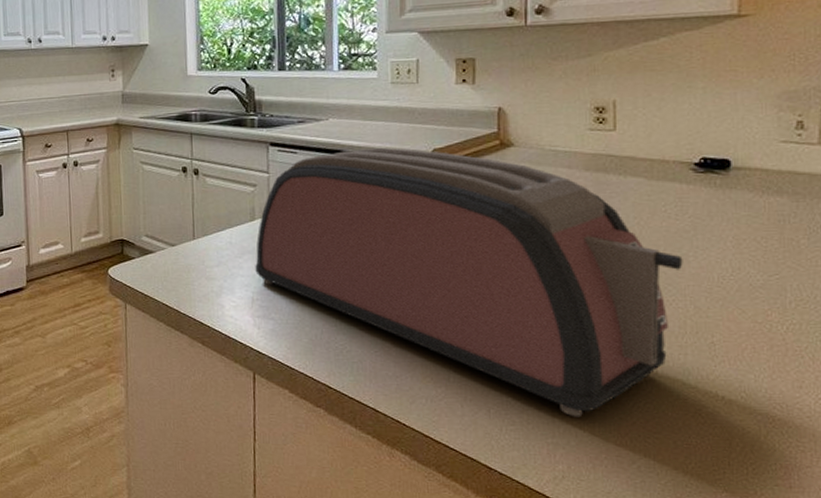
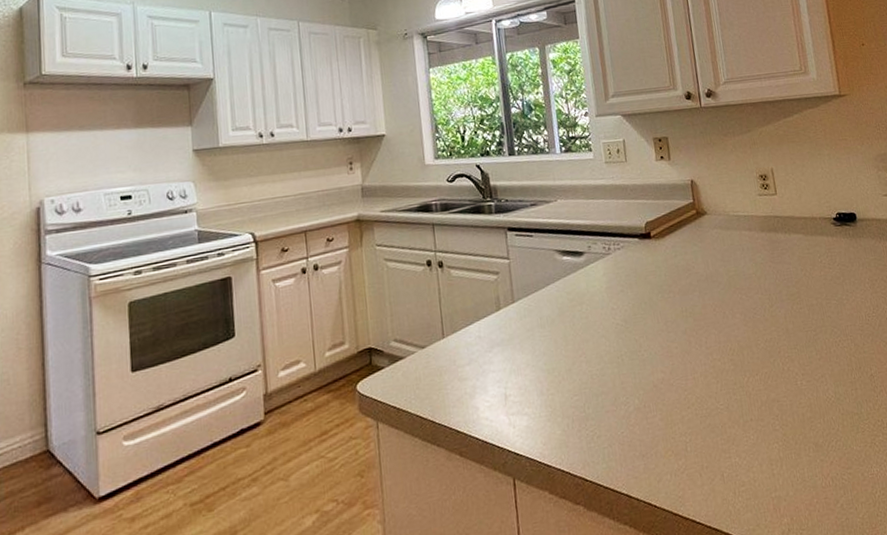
toaster: present [255,147,683,418] -> none [504,223,844,467]

